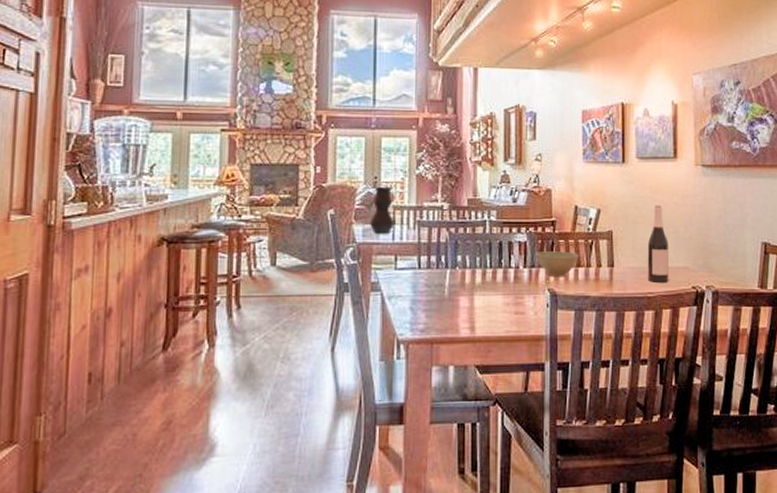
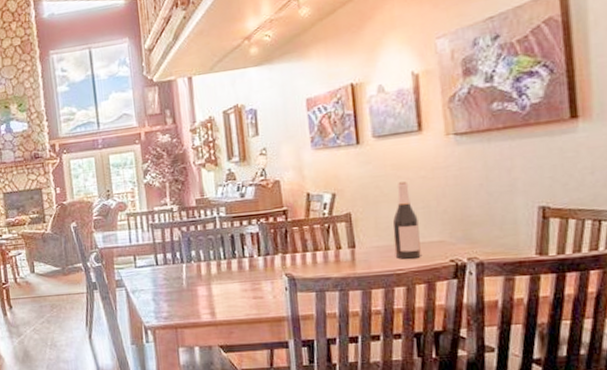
vase: present [370,186,394,235] -> none [106,196,130,240]
bowl: present [536,251,579,278] -> none [270,237,315,263]

